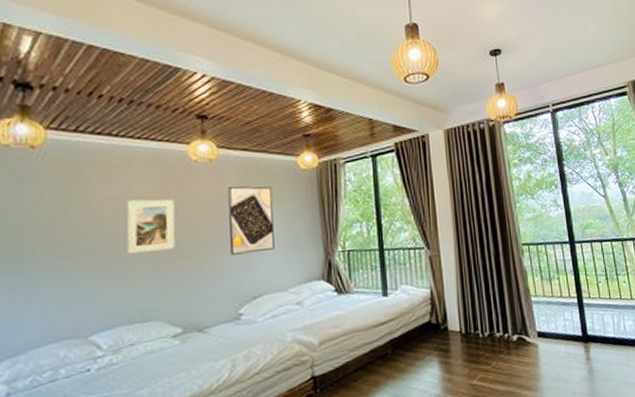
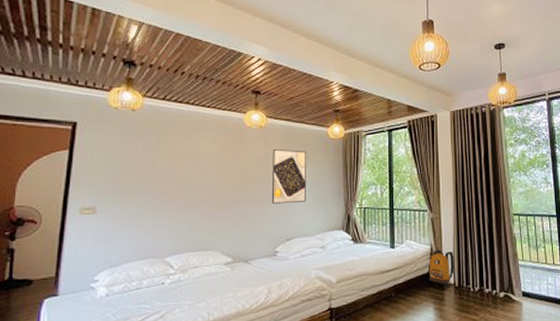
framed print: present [126,199,176,255] -> none [196,155,232,197]
backpack: none [430,292,460,337] -> present [429,249,455,288]

